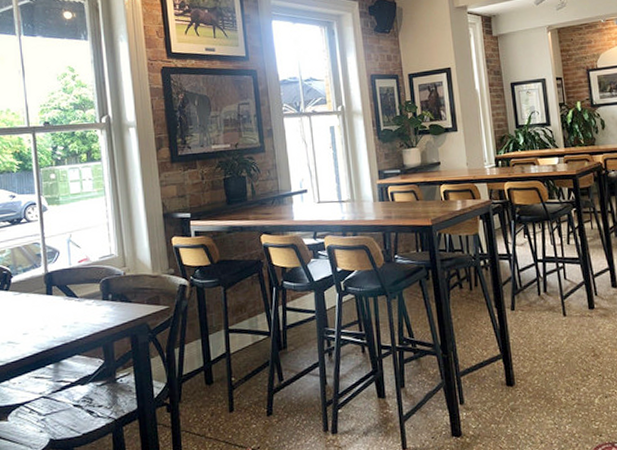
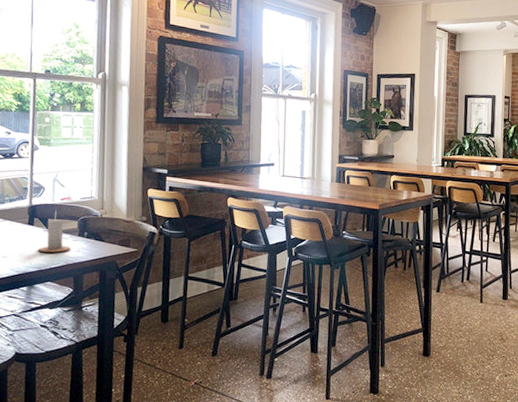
candle: none [60,276,96,323] -> present [37,211,71,253]

